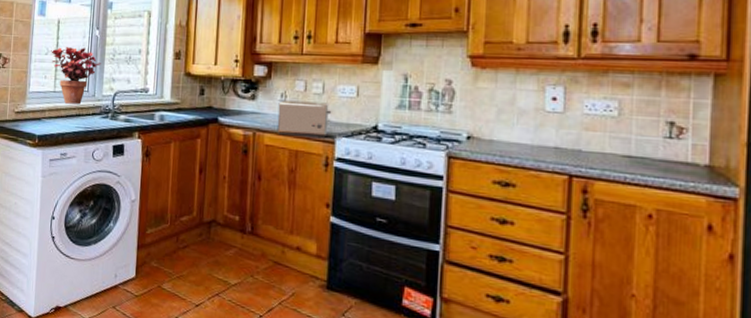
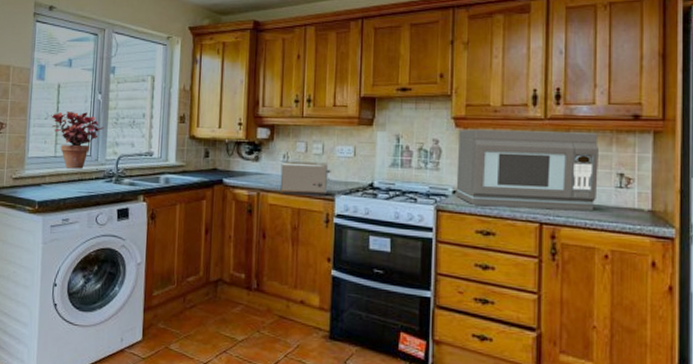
microwave: none [470,68,644,164] -> present [456,129,598,211]

